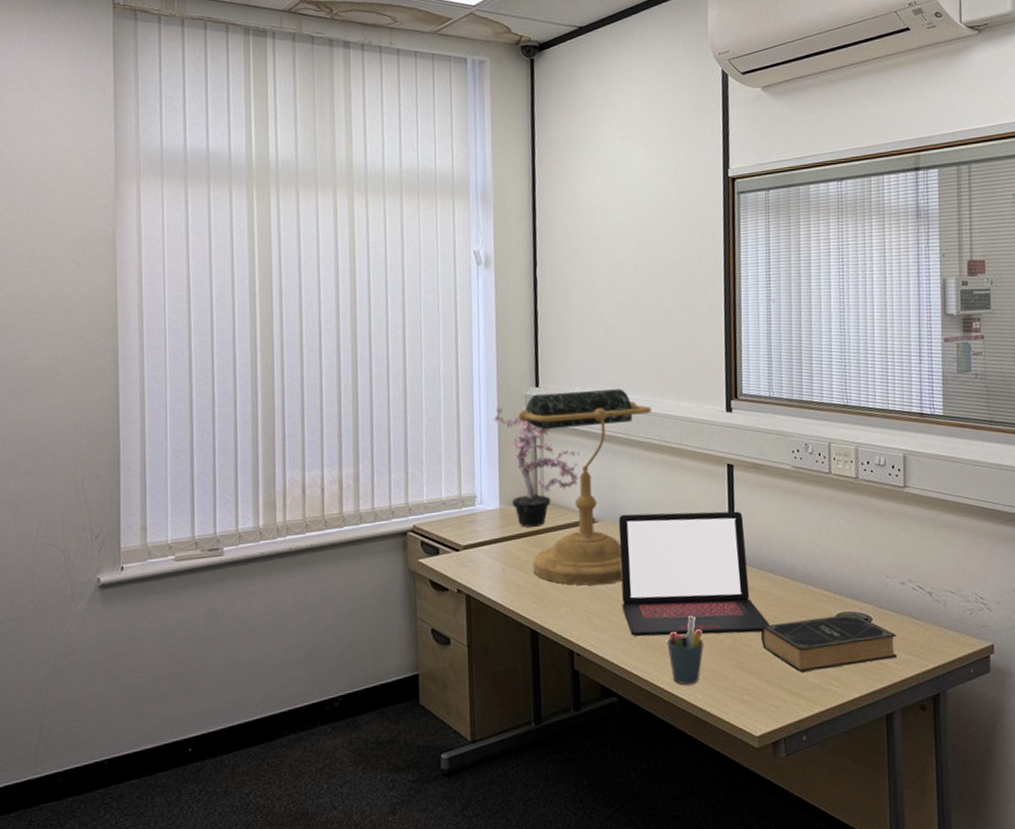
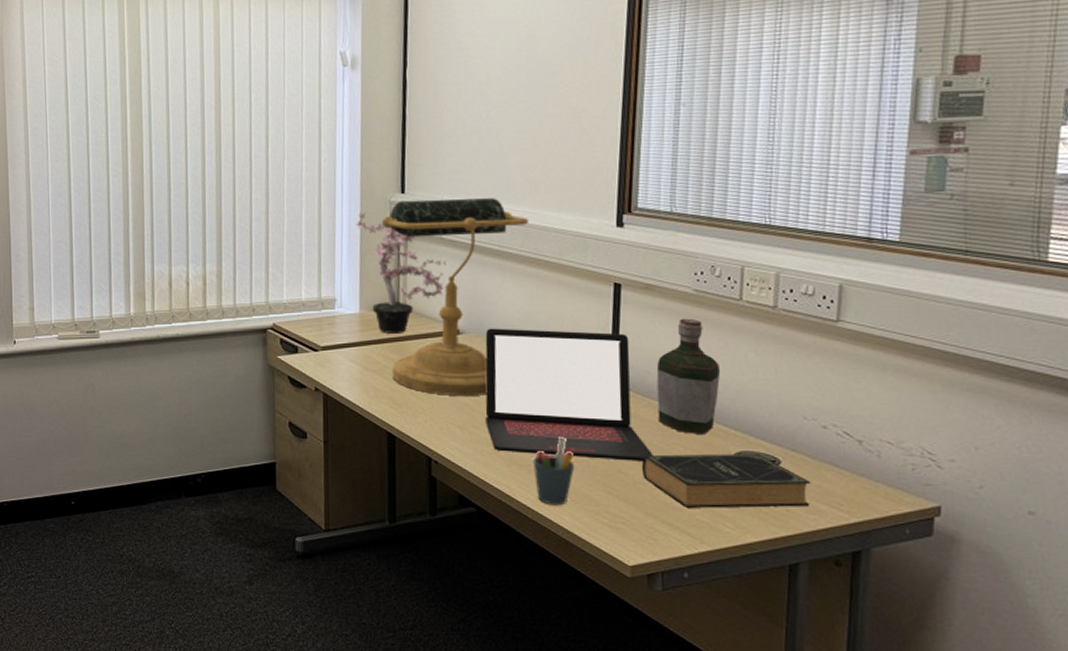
bottle: none [767,493,819,602] -> present [656,318,721,436]

